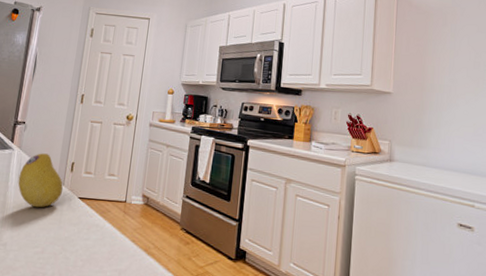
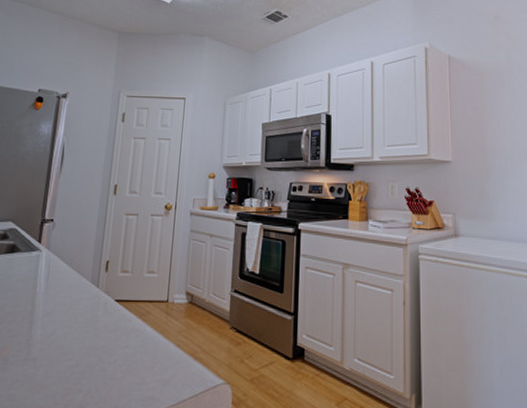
fruit: present [18,153,63,208] -> none [47,253,97,315]

